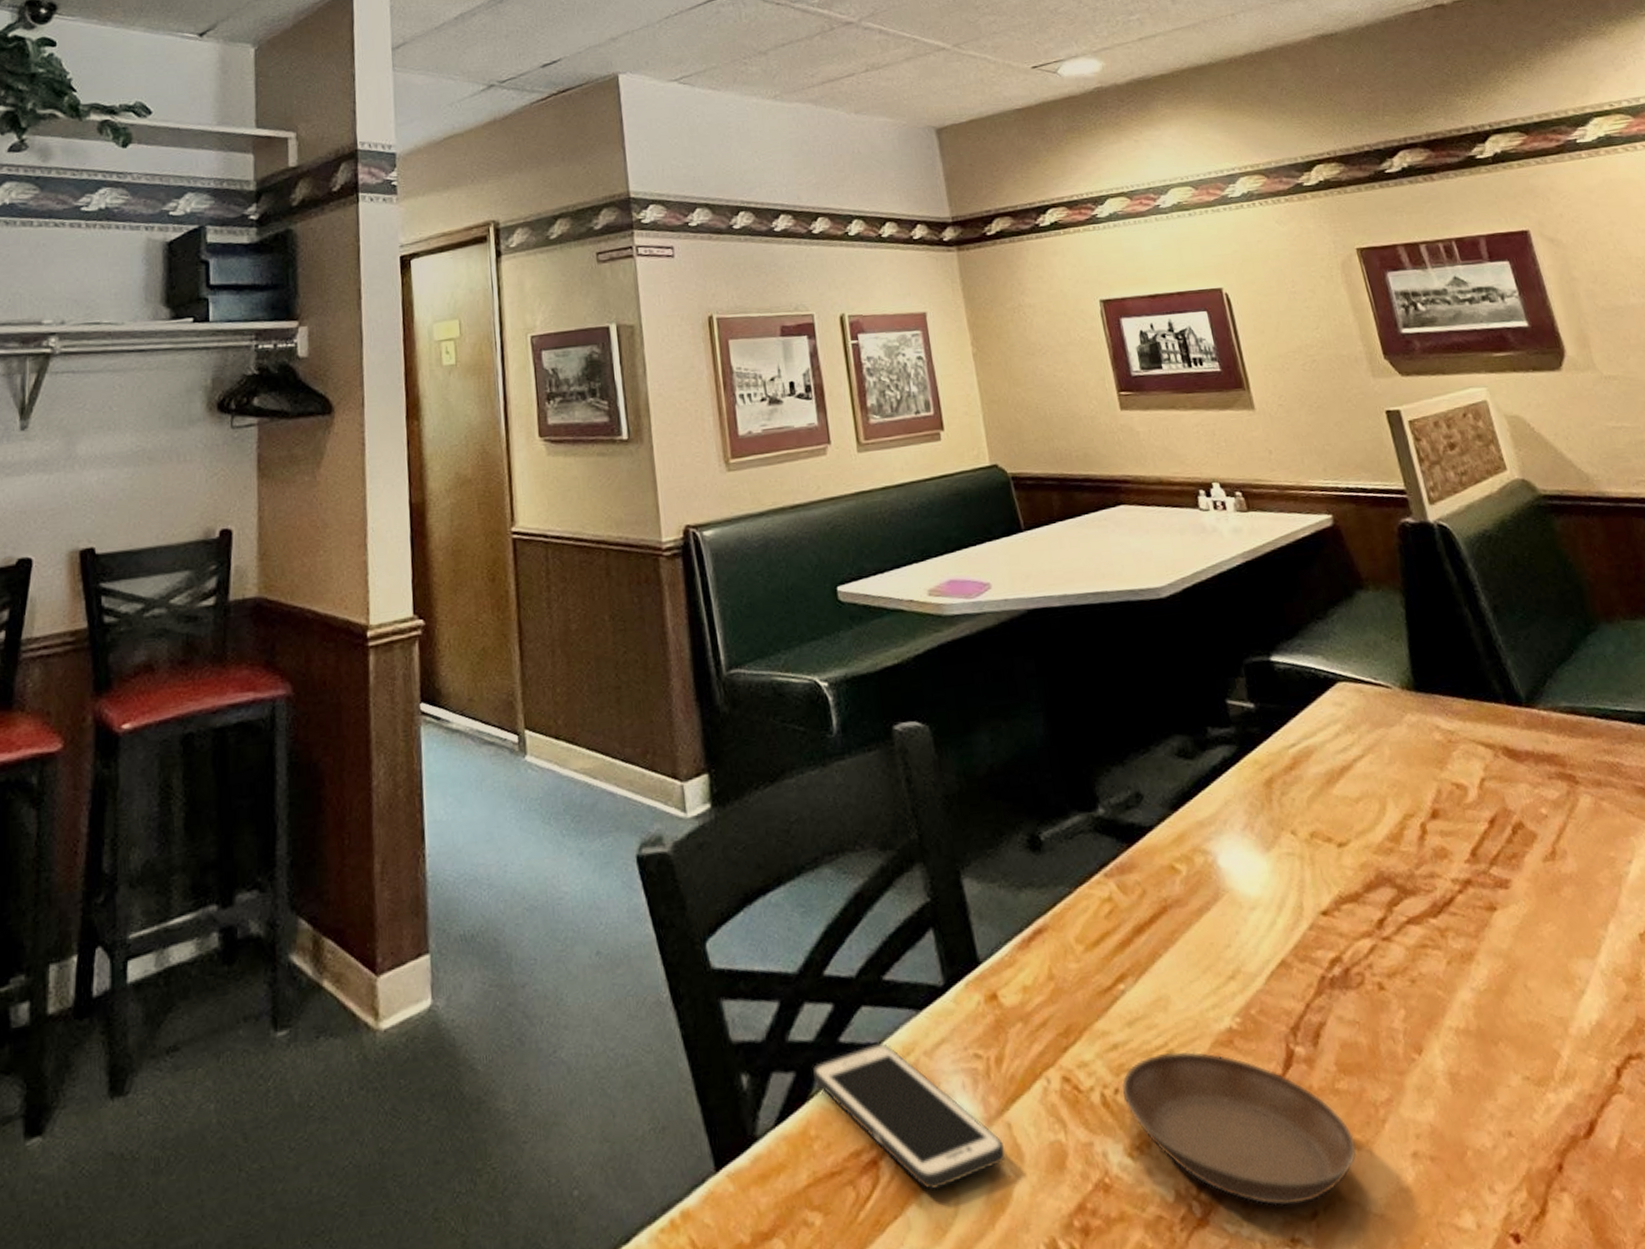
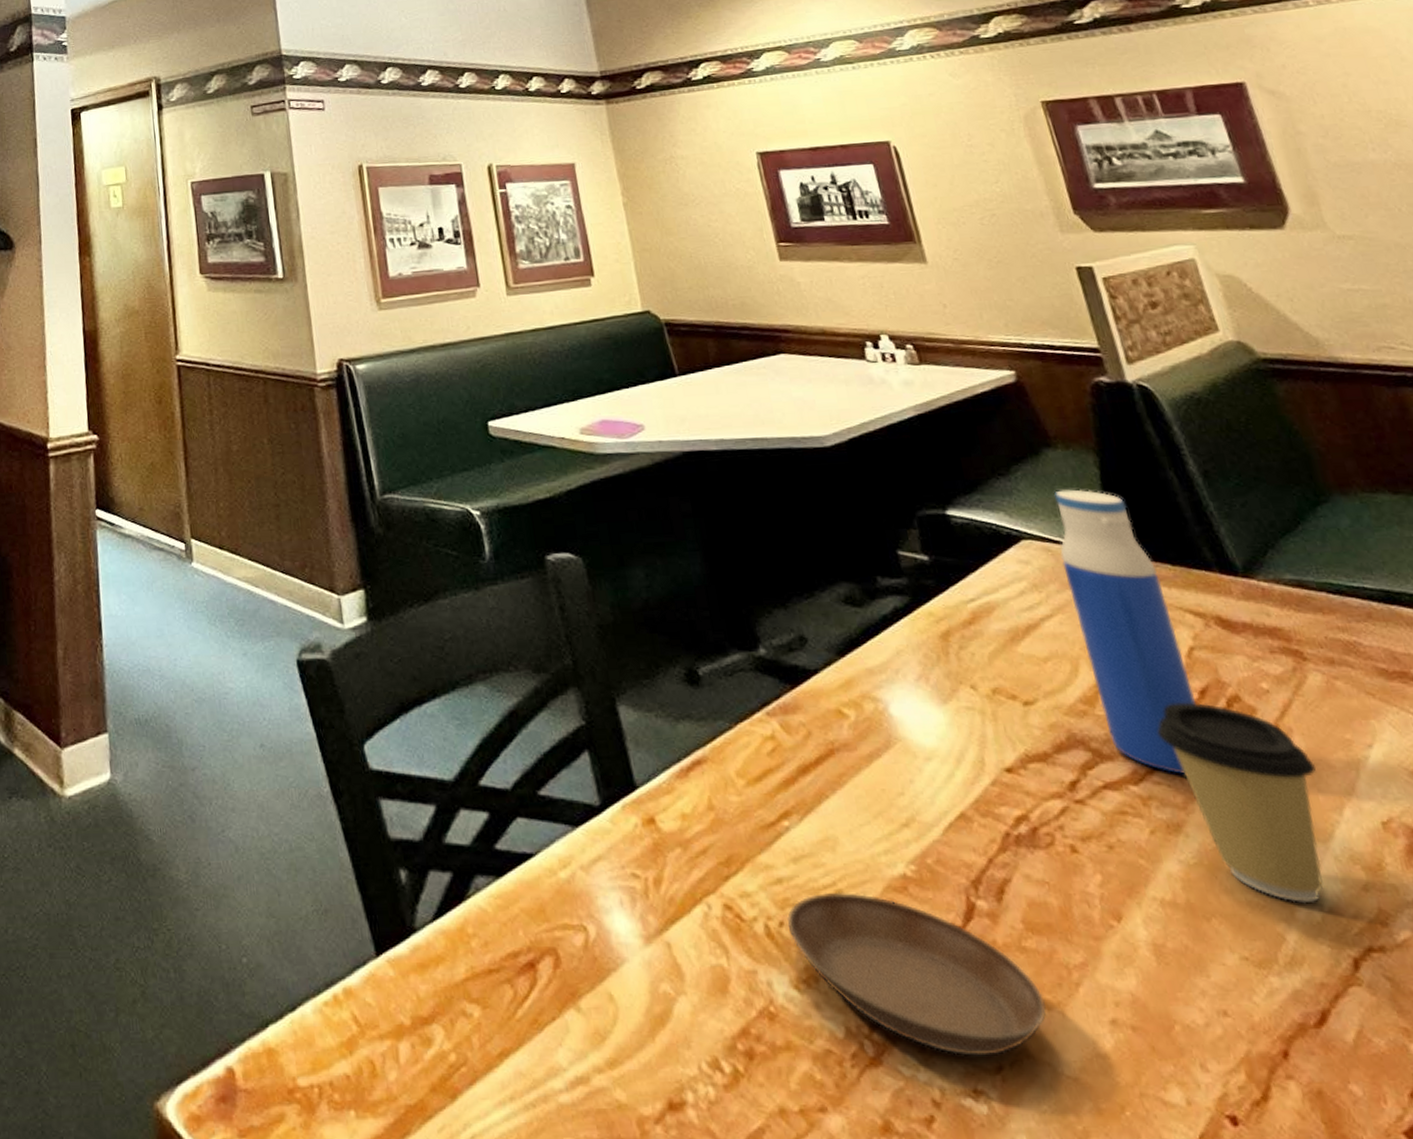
cell phone: present [813,1042,1006,1190] -> none [470,853,666,998]
water bottle: none [1366,629,1486,905] -> present [1055,489,1196,776]
coffee cup: none [1453,831,1592,1019] -> present [1157,702,1323,904]

